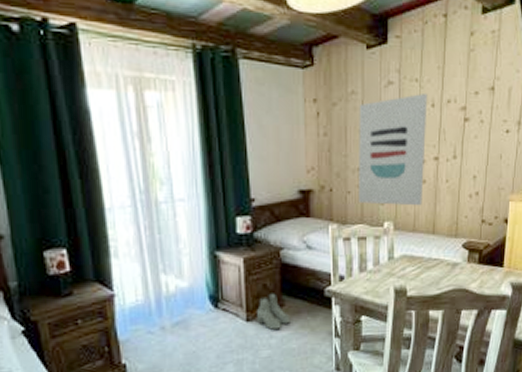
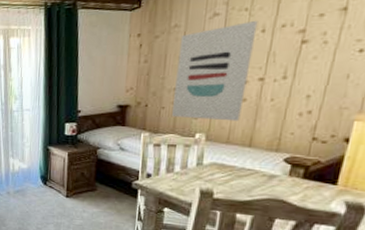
boots: present [257,293,290,330] -> none [74,180,101,207]

